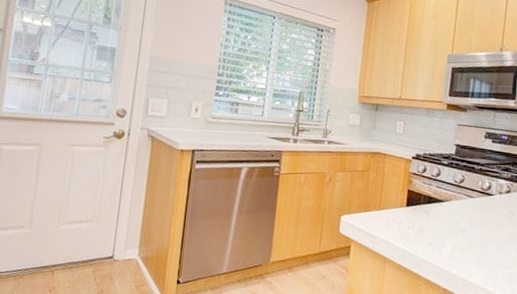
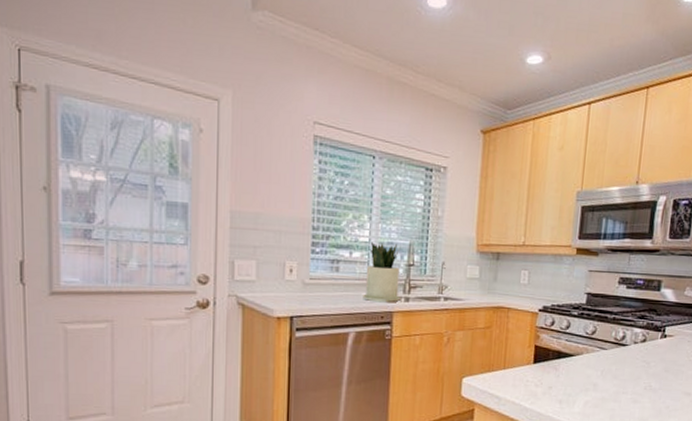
planter: none [256,89,292,143] -> present [362,242,401,303]

